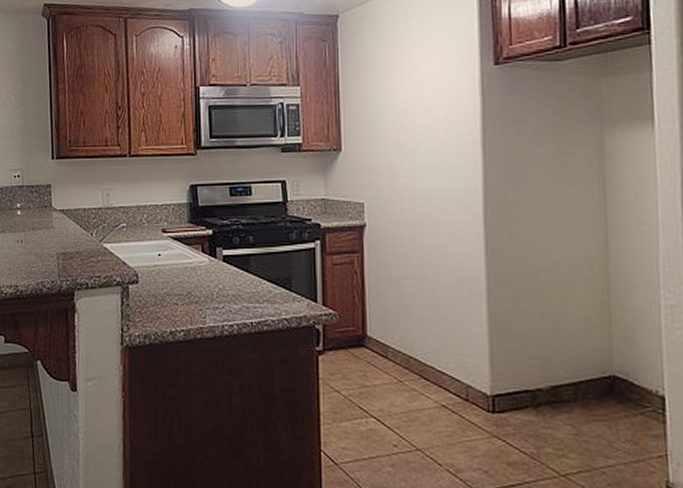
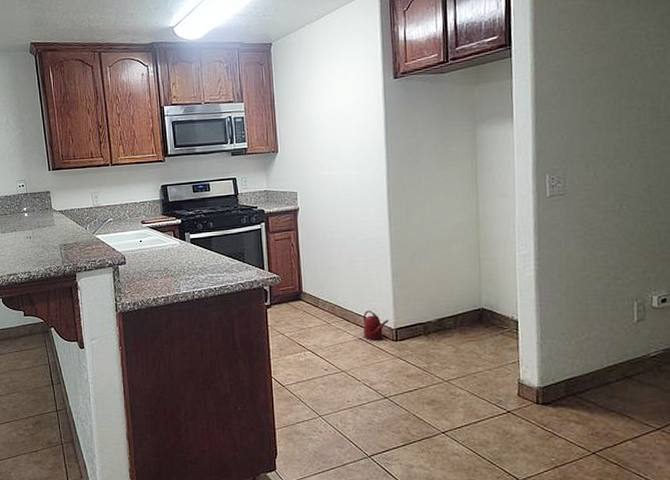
watering can: none [447,367,483,410] -> present [363,310,389,340]

